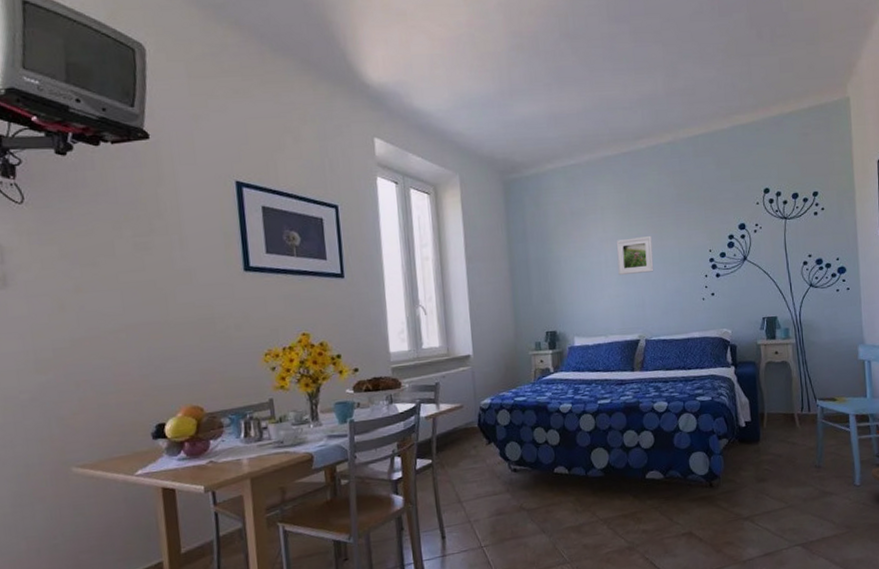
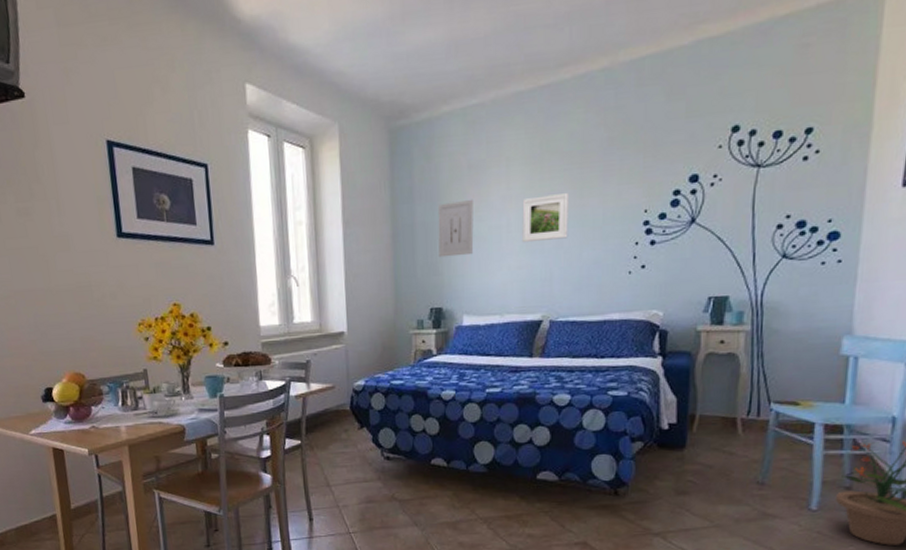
wall art: none [548,239,580,288] -> present [437,199,474,258]

